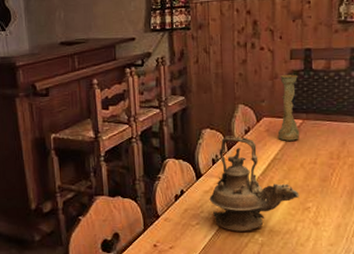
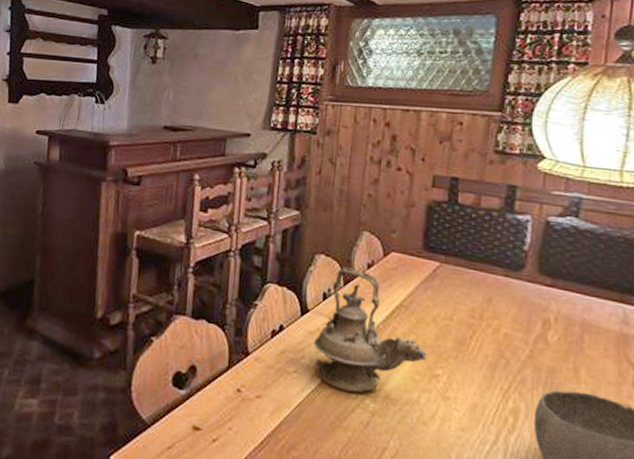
vase: present [277,75,299,141] -> none [407,204,439,287]

